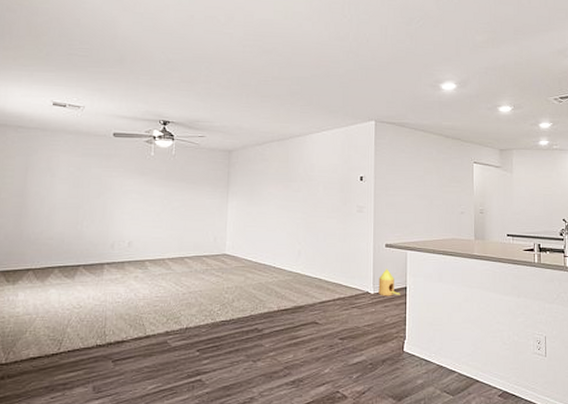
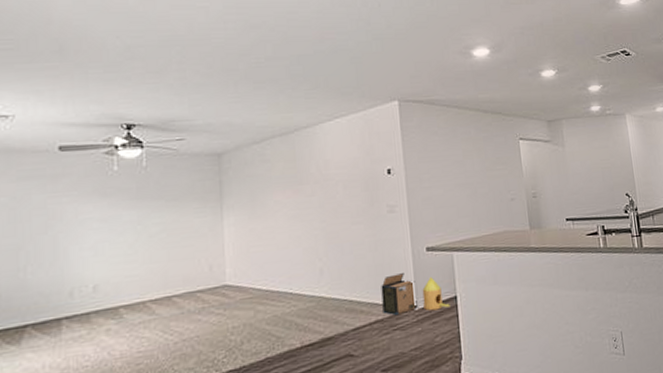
cardboard box: none [345,263,374,297] -> present [381,273,418,316]

